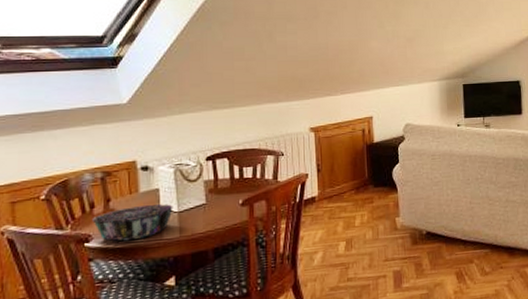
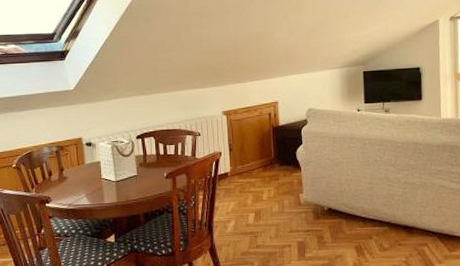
decorative bowl: present [92,204,173,241] -> none [51,174,112,204]

